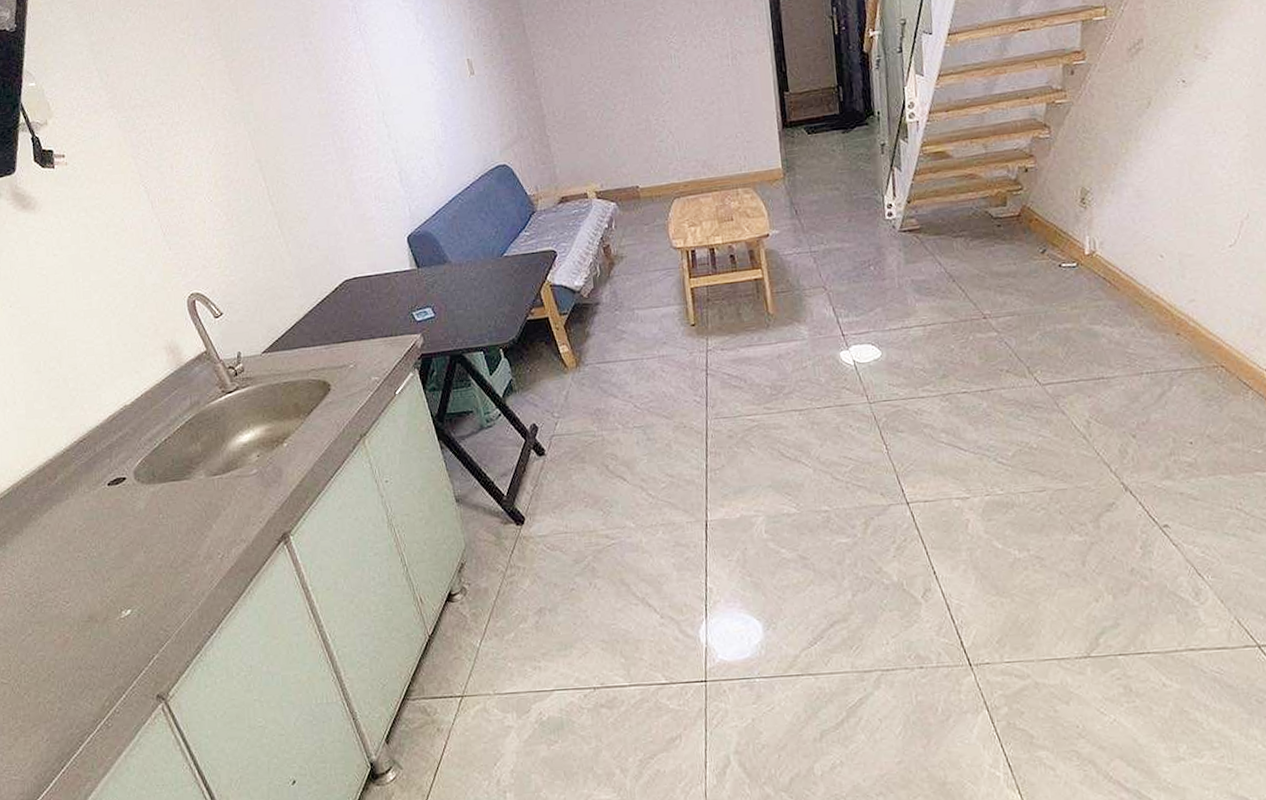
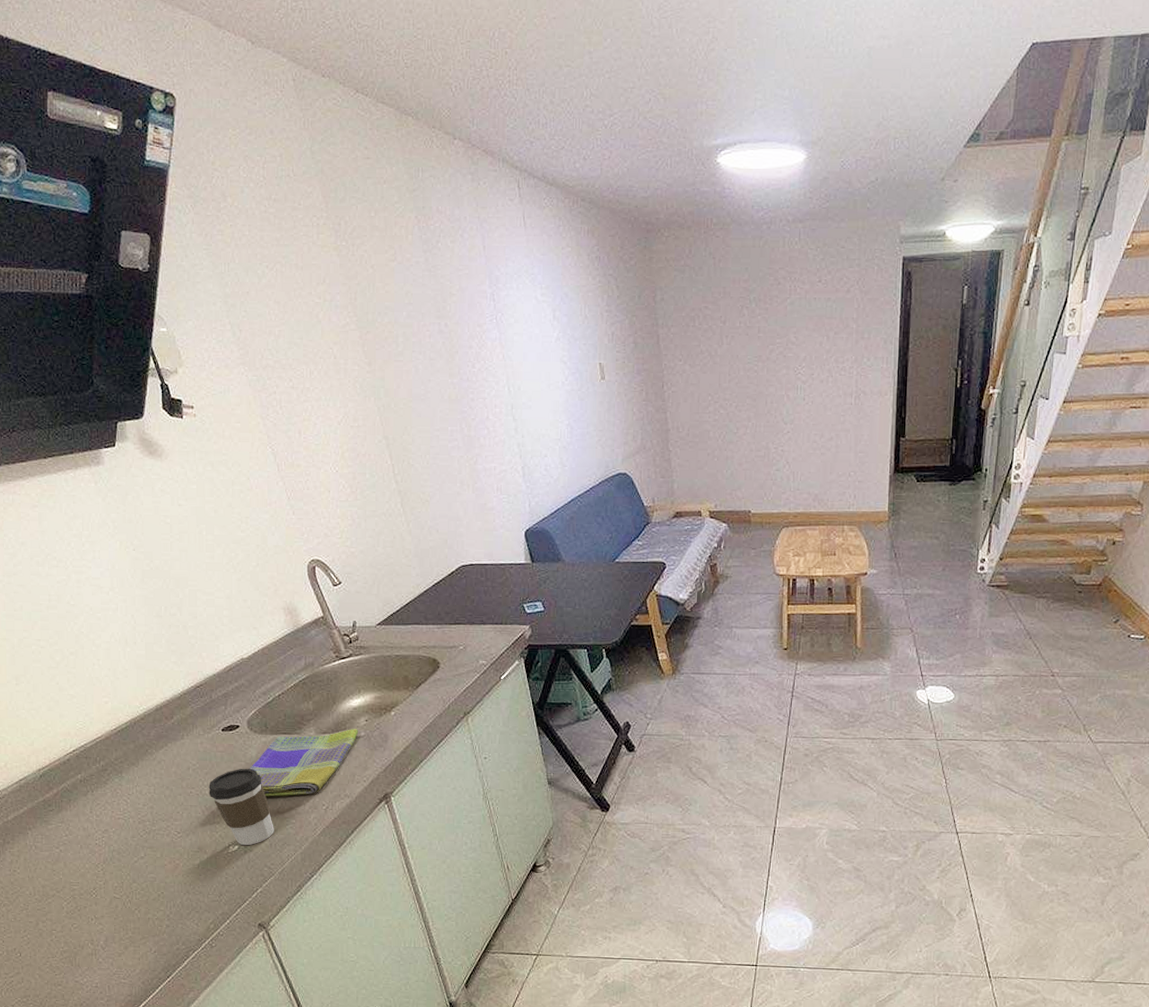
coffee cup: none [97,522,168,609] -> present [208,768,274,846]
dish towel: none [139,466,250,552] -> present [250,729,358,797]

